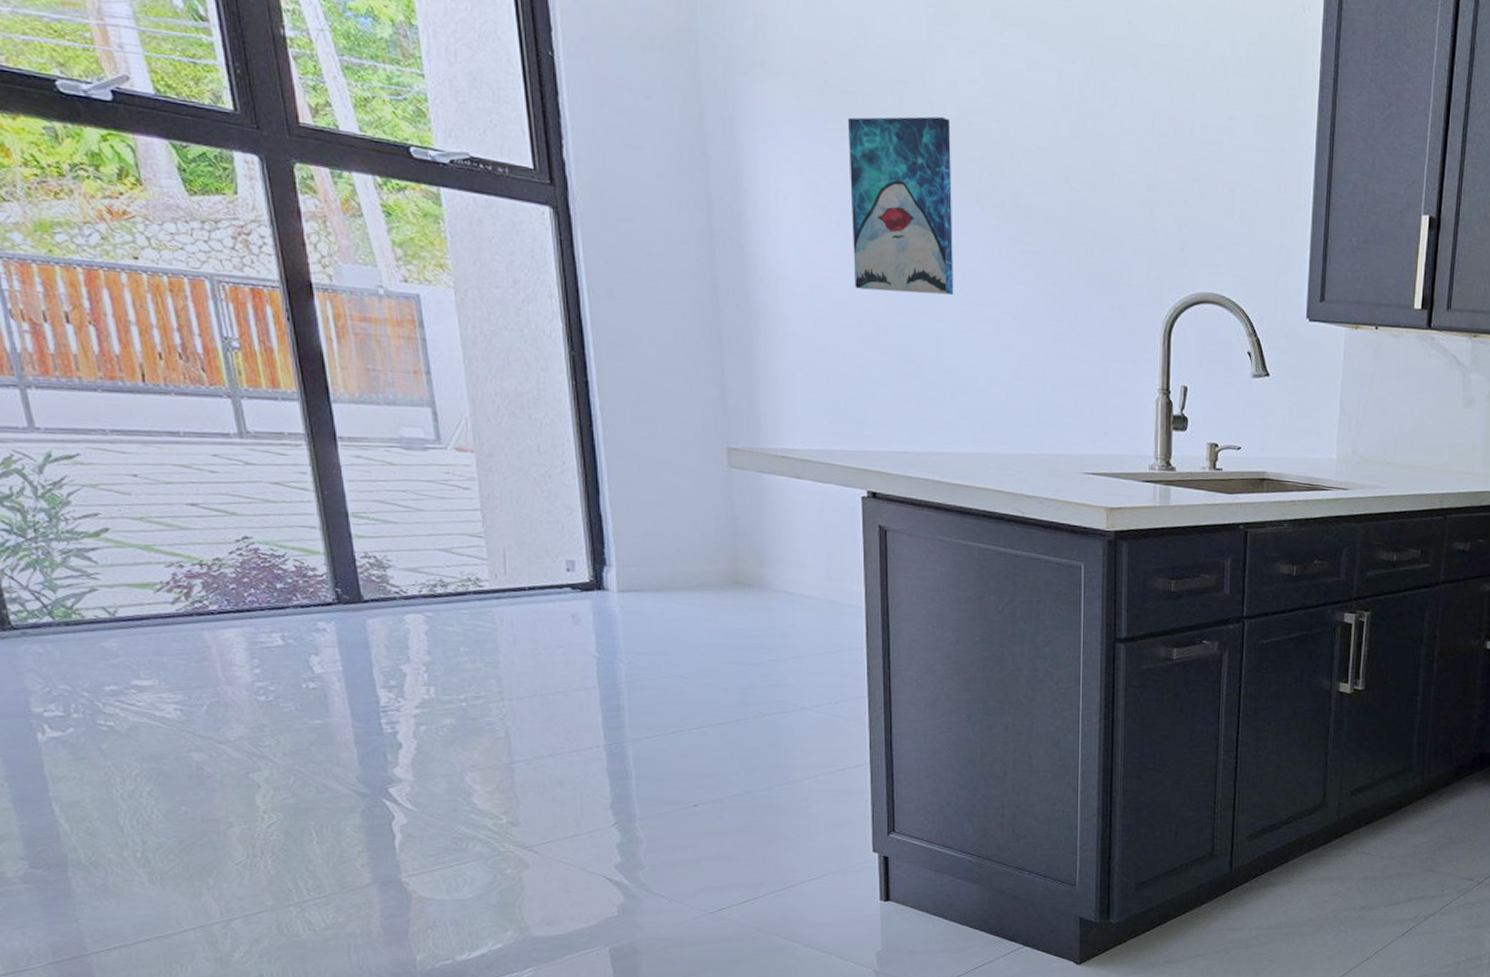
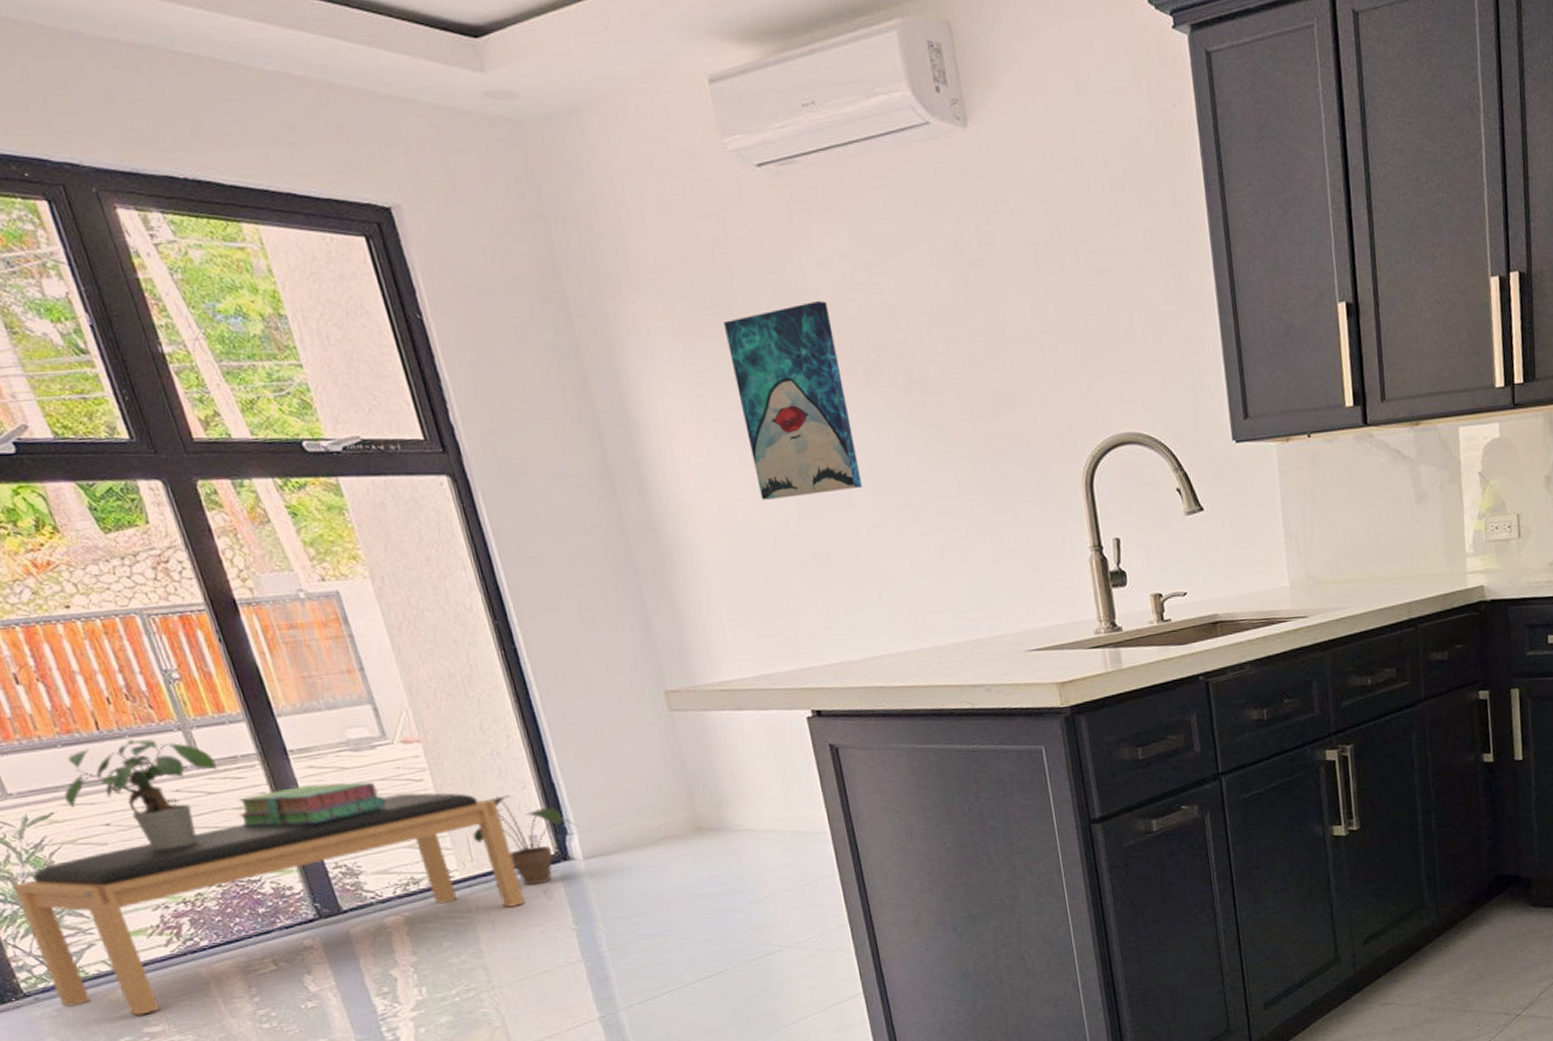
bench: none [22,498,552,667] -> present [13,792,526,1016]
potted plant: none [95,397,260,511] -> present [64,739,217,851]
stack of books: none [273,472,429,512] -> present [237,782,387,827]
potted plant: none [510,517,615,609] -> present [473,795,575,886]

